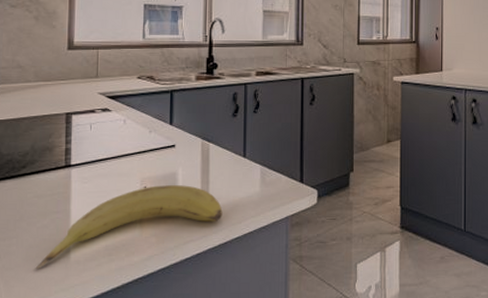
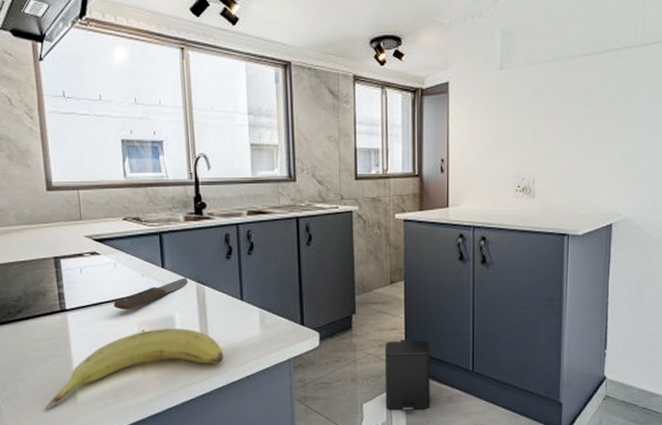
knife: none [119,134,193,167] -> present [113,278,188,311]
pedal bin: none [379,197,424,271] -> present [384,338,431,411]

